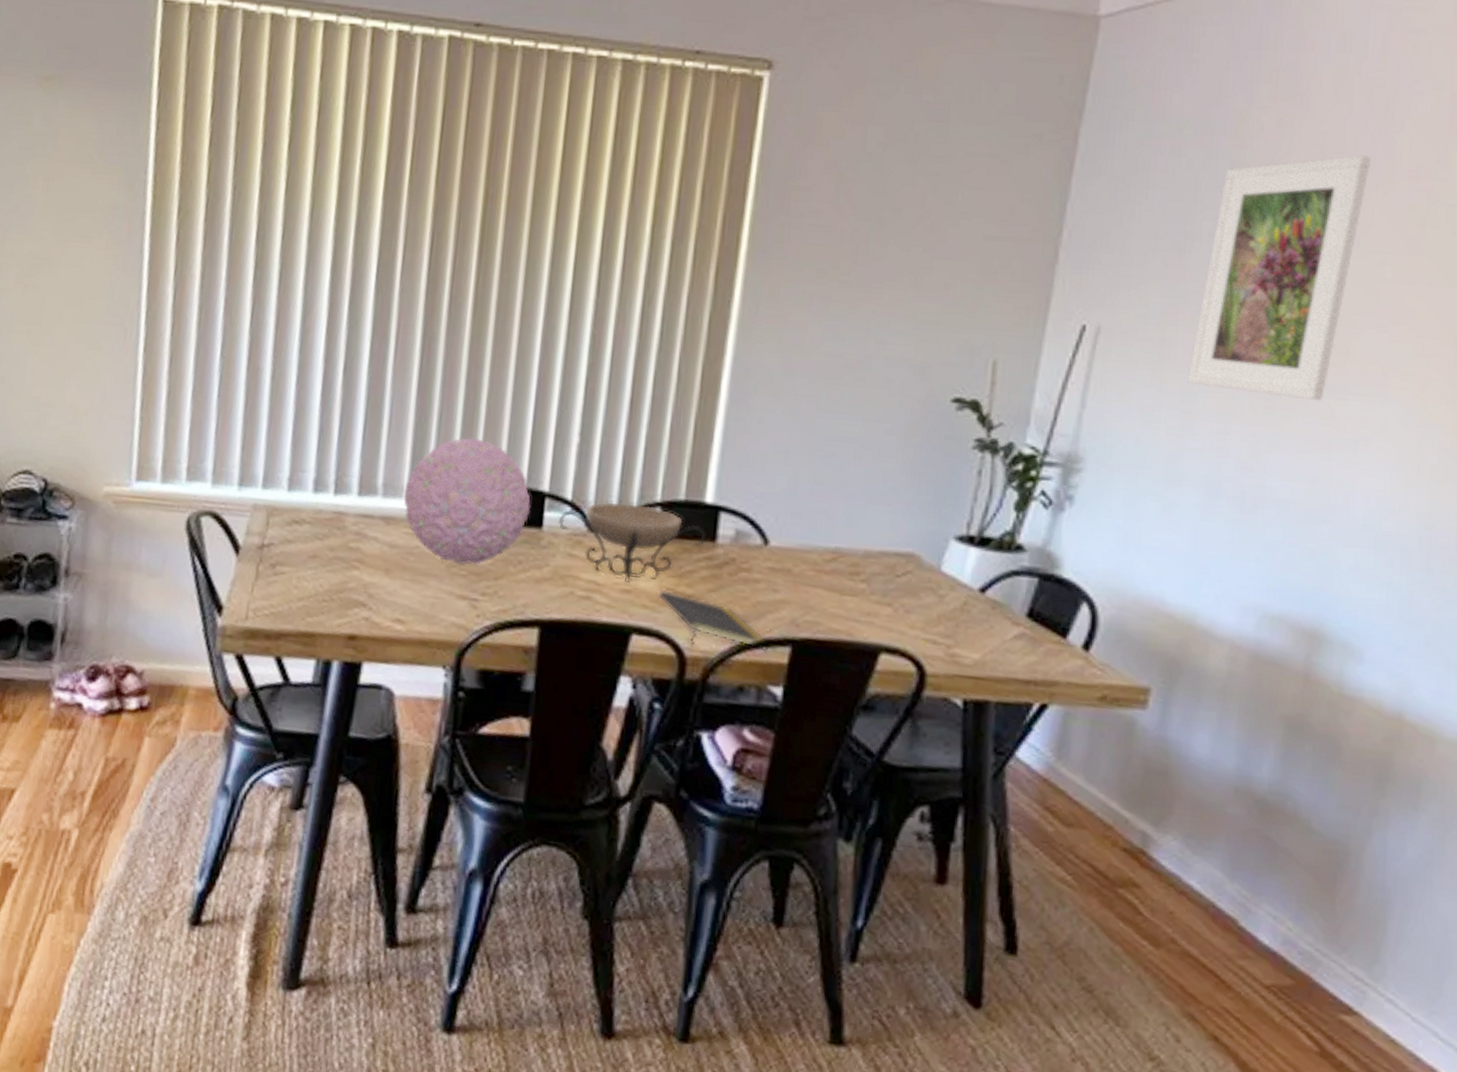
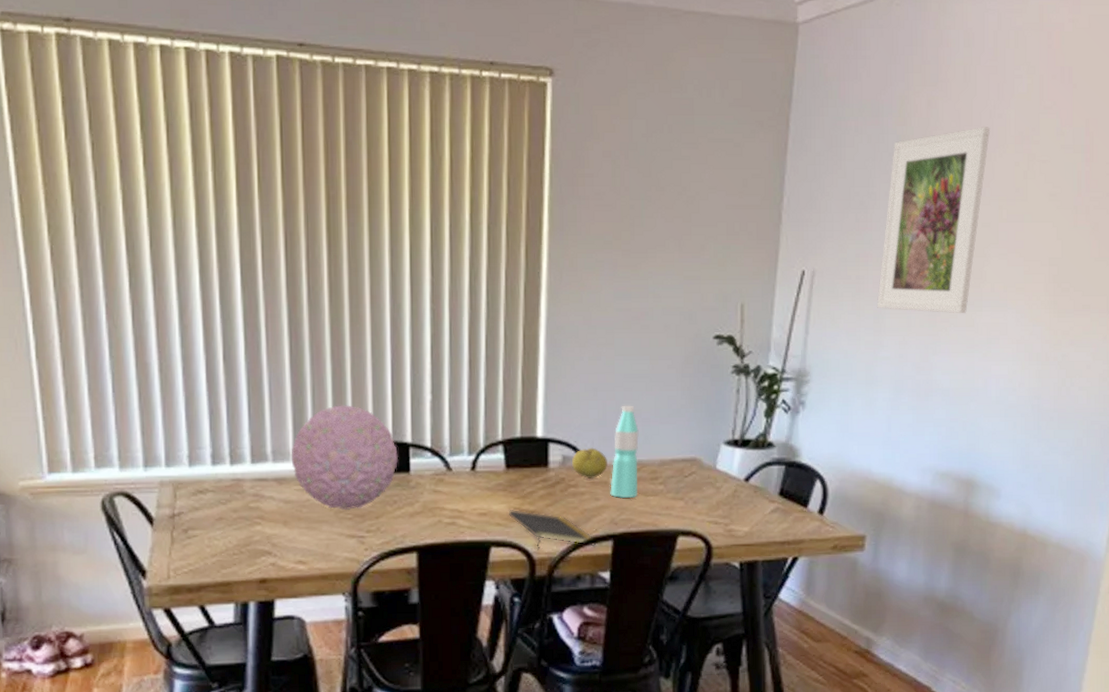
decorative bowl: present [558,501,706,582] -> none [422,444,540,507]
fruit: none [747,523,794,564] -> present [572,447,607,479]
water bottle: none [793,474,840,595] -> present [610,405,639,499]

